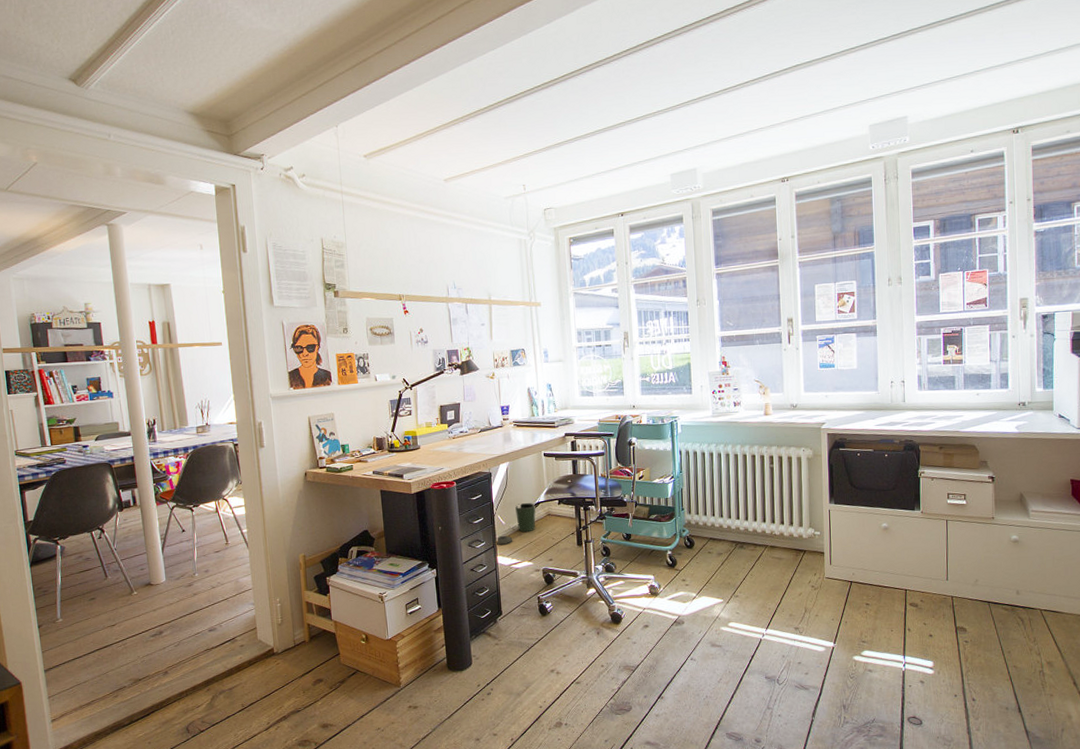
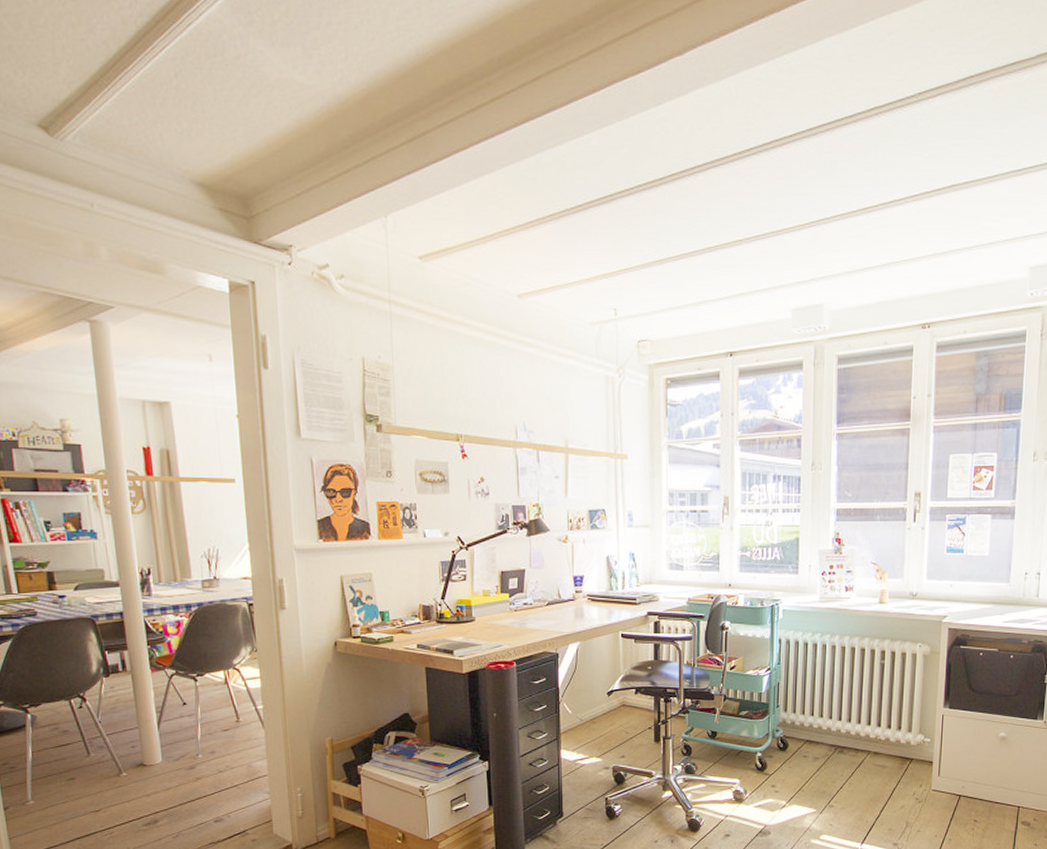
trash can: present [495,503,536,545] -> none [560,691,609,737]

